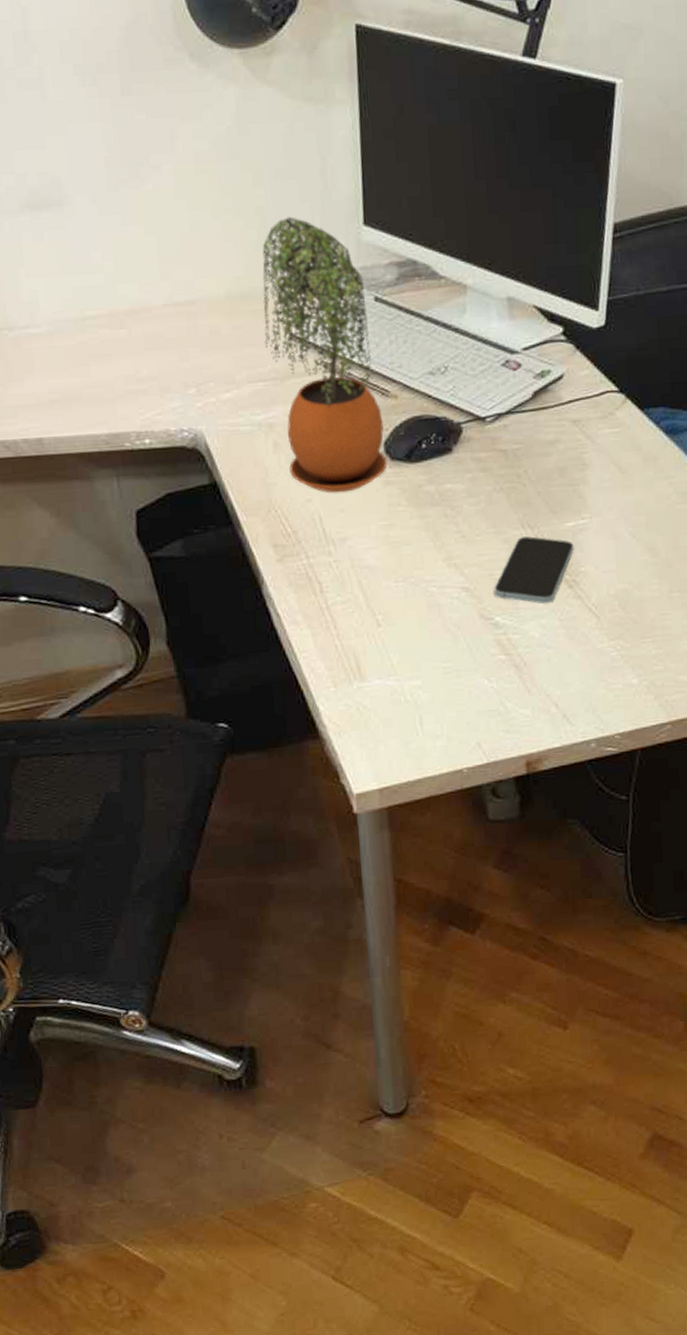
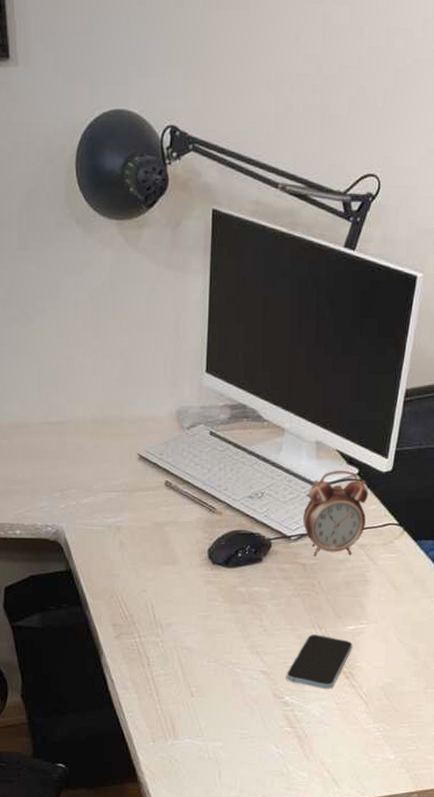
potted plant: present [262,217,387,493] -> none [119,360,209,587]
alarm clock: none [499,330,578,439] -> present [303,470,369,556]

